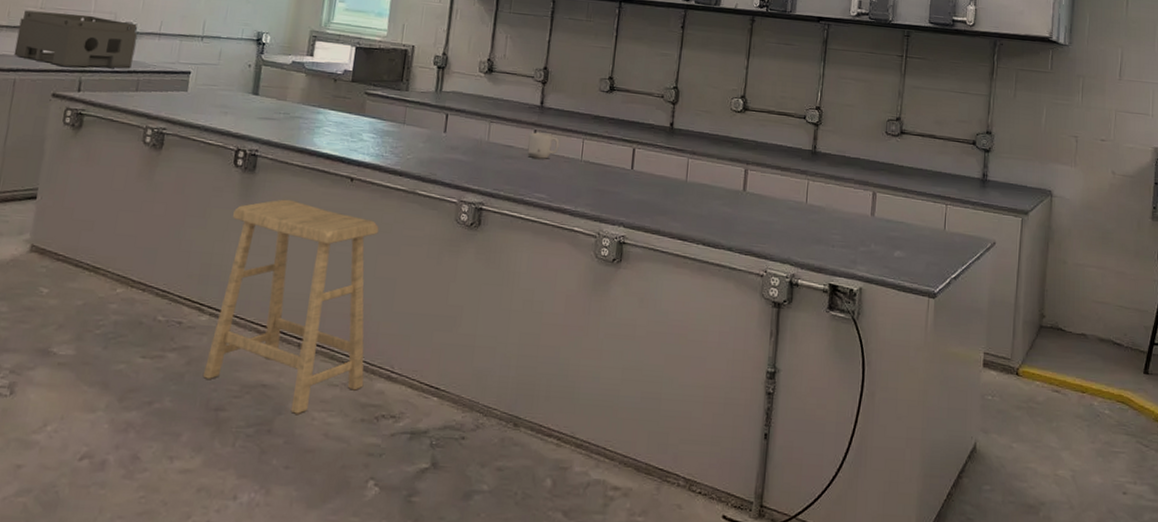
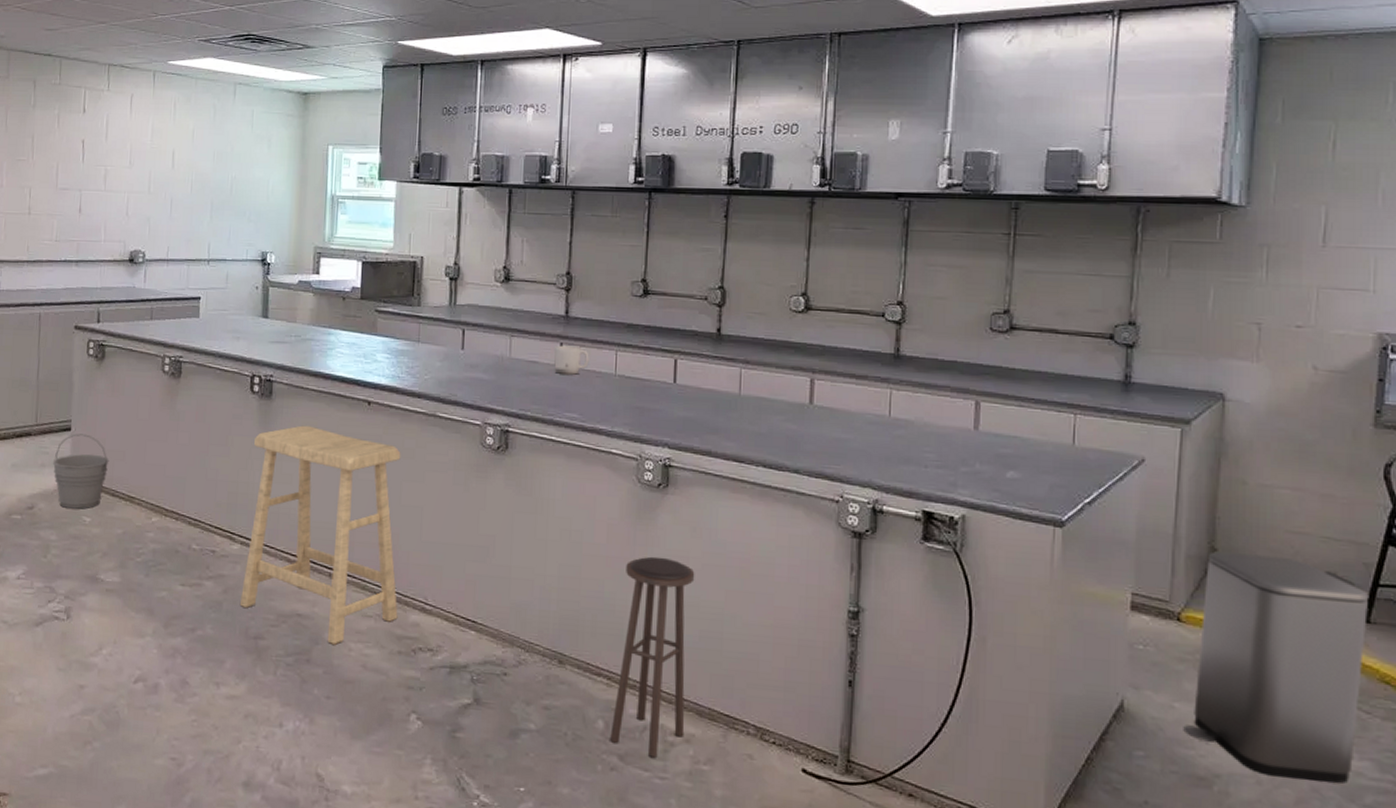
bucket: none [11,202,76,280] -> present [52,433,109,509]
storage bin: present [13,10,137,69] -> none [36,244,146,299]
stool: none [556,325,640,512] -> present [610,556,695,758]
pedal bin: none [1019,318,1148,505] -> present [1183,551,1369,783]

